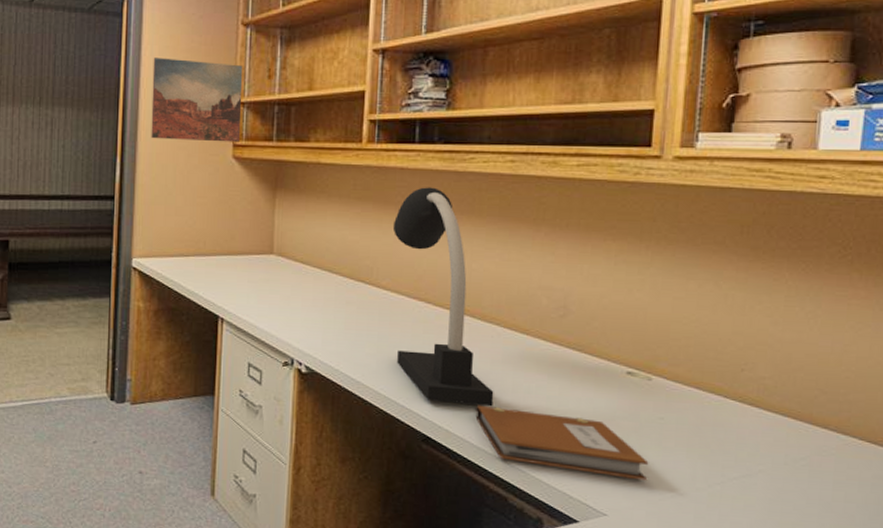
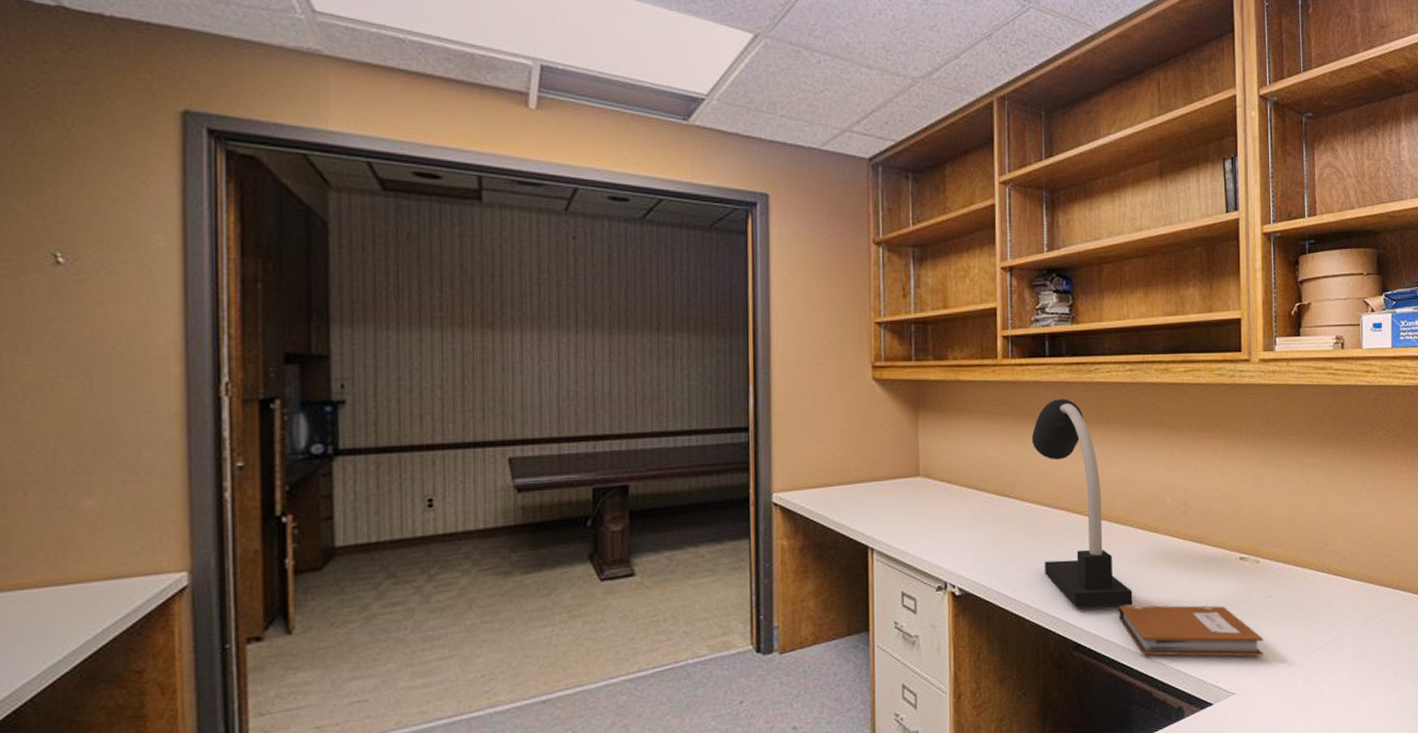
wall art: present [151,58,243,143] -> none [783,278,880,364]

